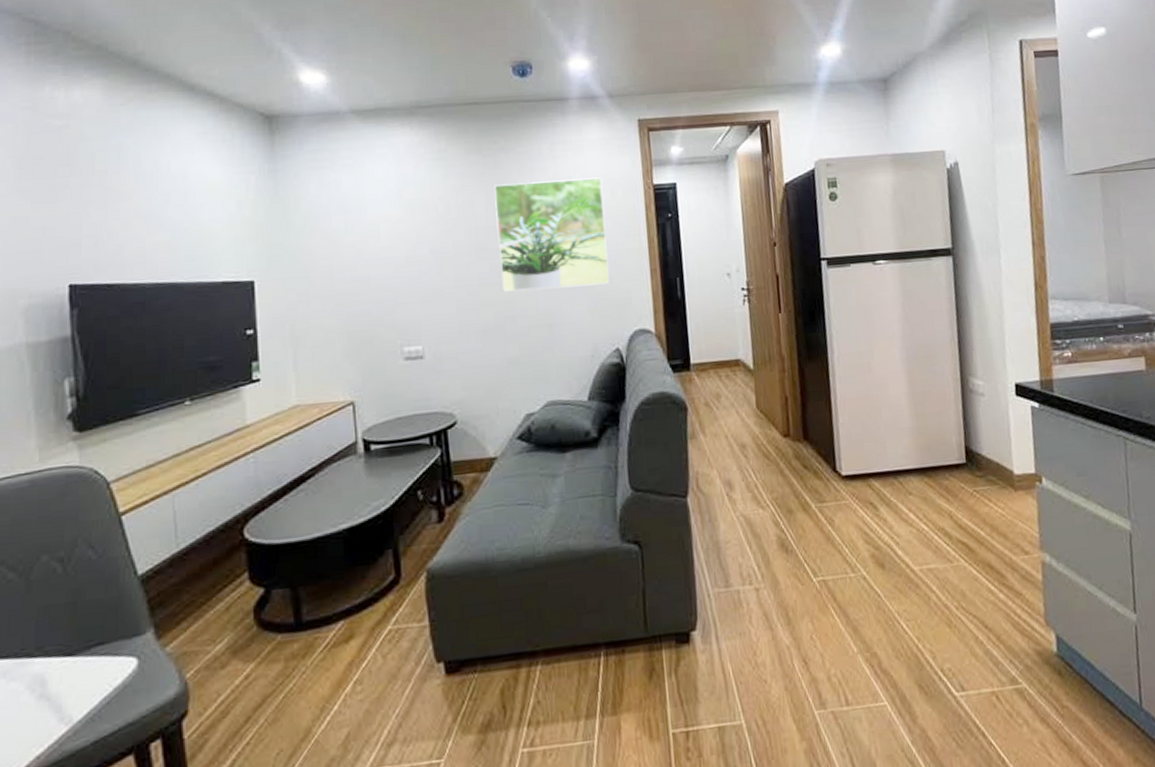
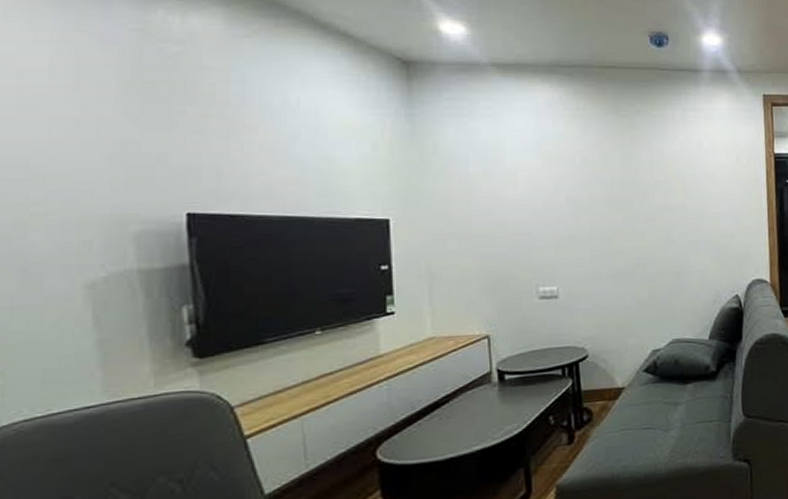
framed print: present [494,177,610,292] -> none [629,144,732,241]

